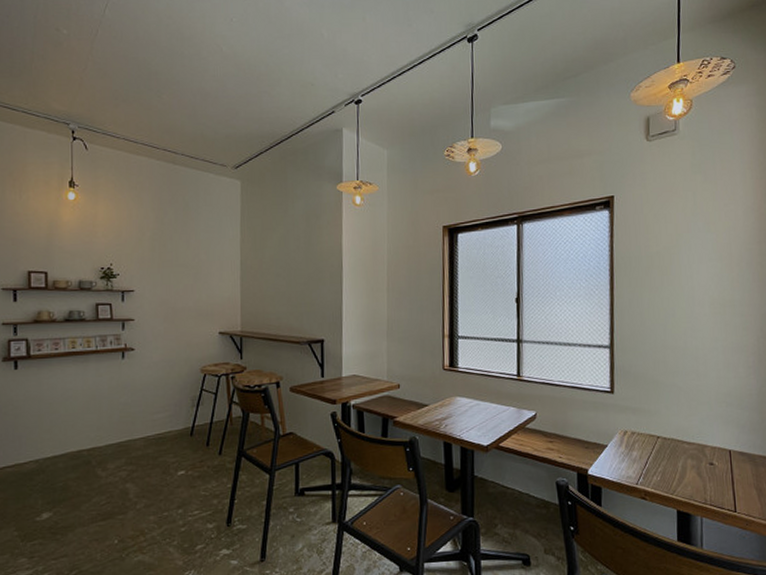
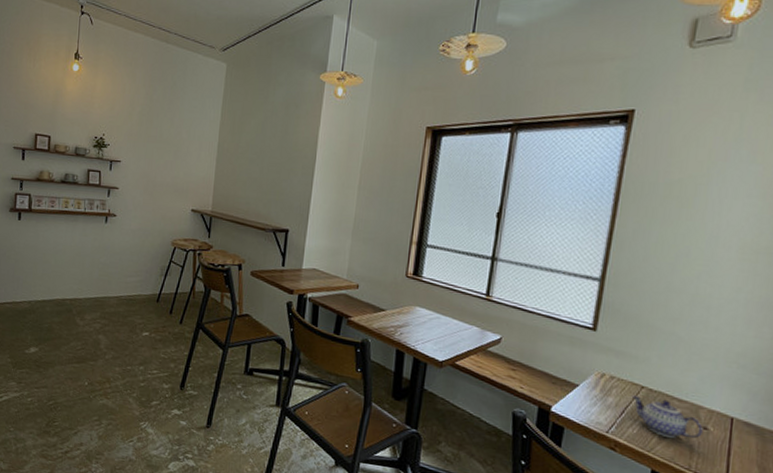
teapot: none [651,444,710,479] -> present [631,395,703,439]

